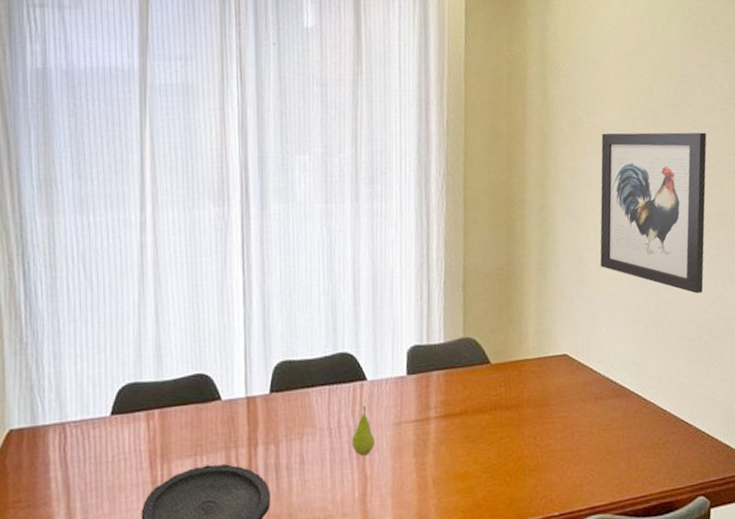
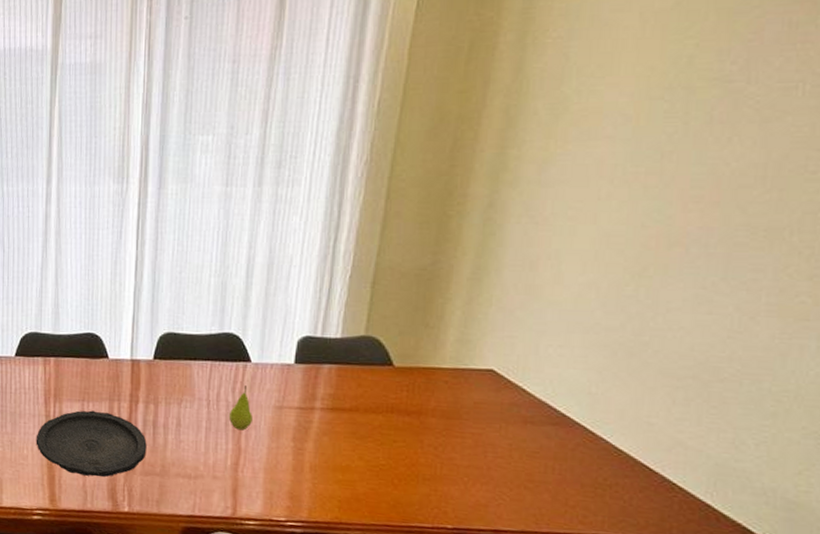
wall art: present [600,132,707,294] -> none [560,117,777,325]

